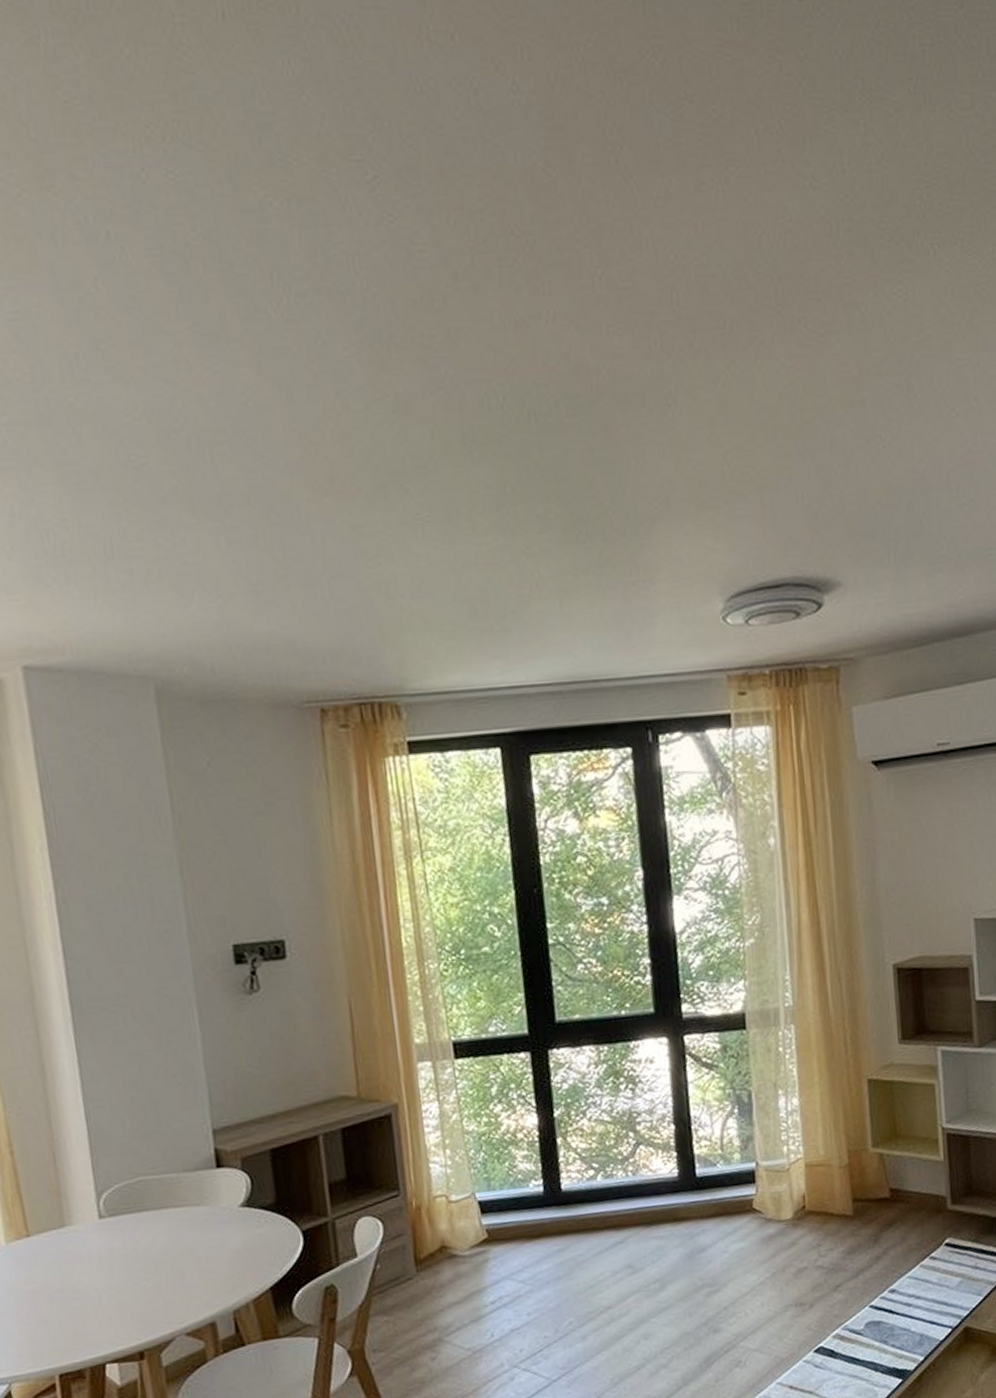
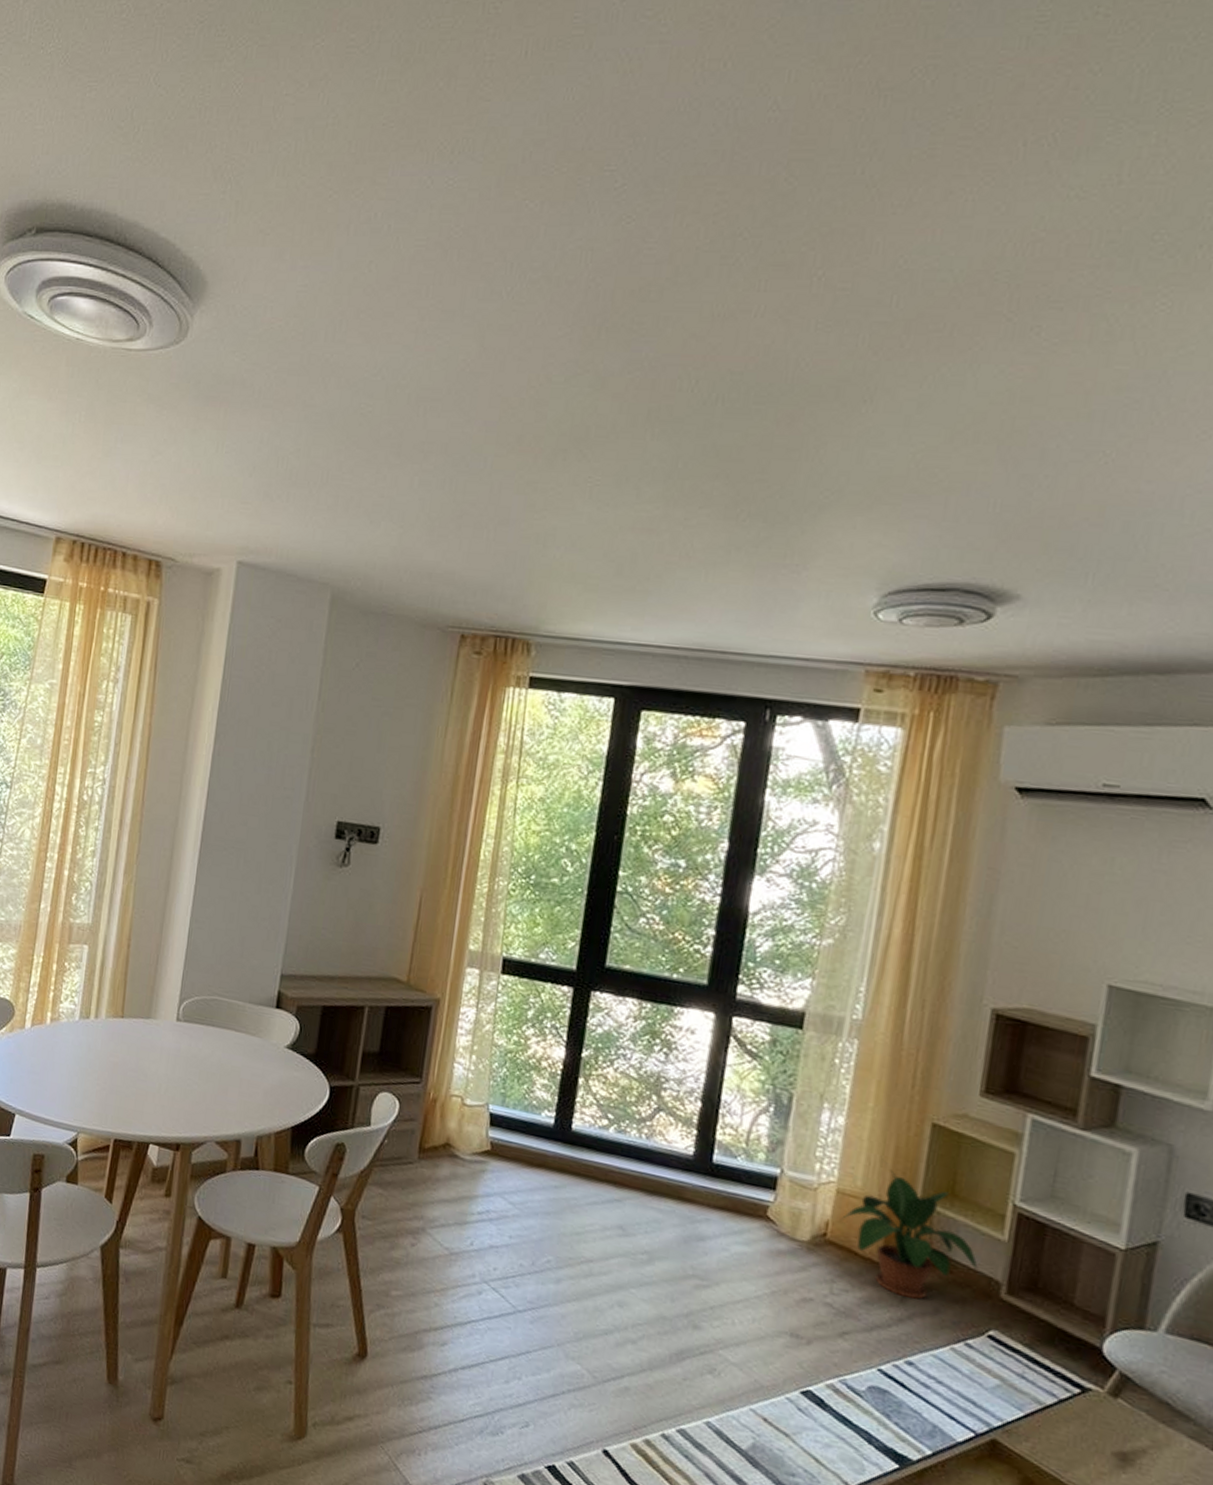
potted plant: none [813,1131,926,1238] -> present [839,1169,978,1299]

